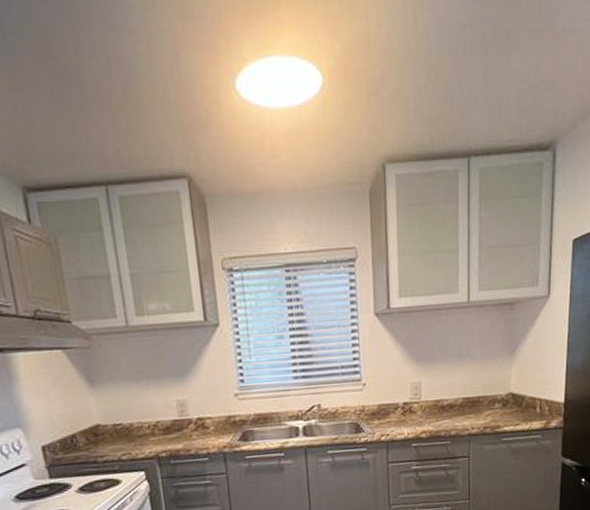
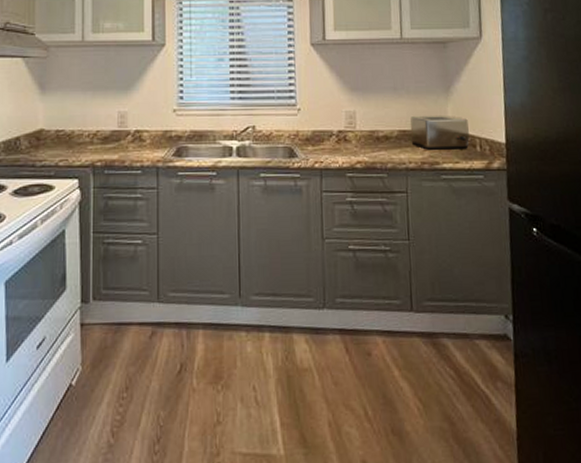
toaster: none [474,379,530,415] -> present [410,116,469,150]

